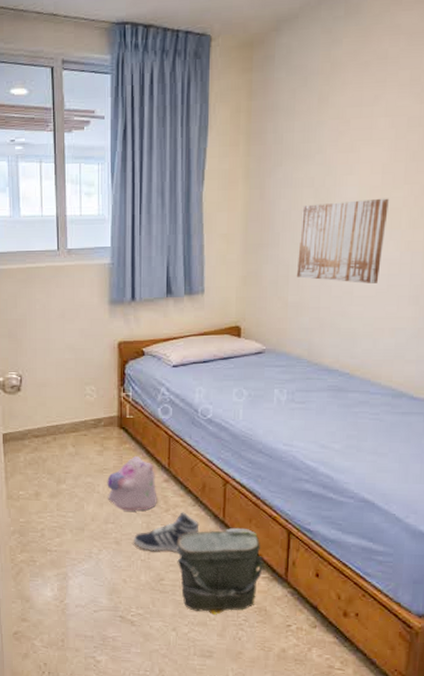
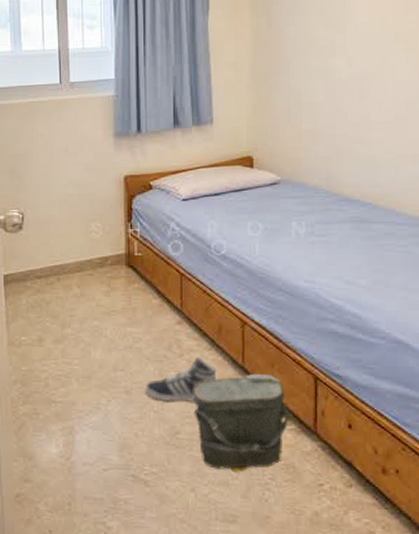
plush toy: present [107,455,157,511] -> none [115,296,170,357]
wall art: present [297,198,389,284] -> none [310,21,402,109]

